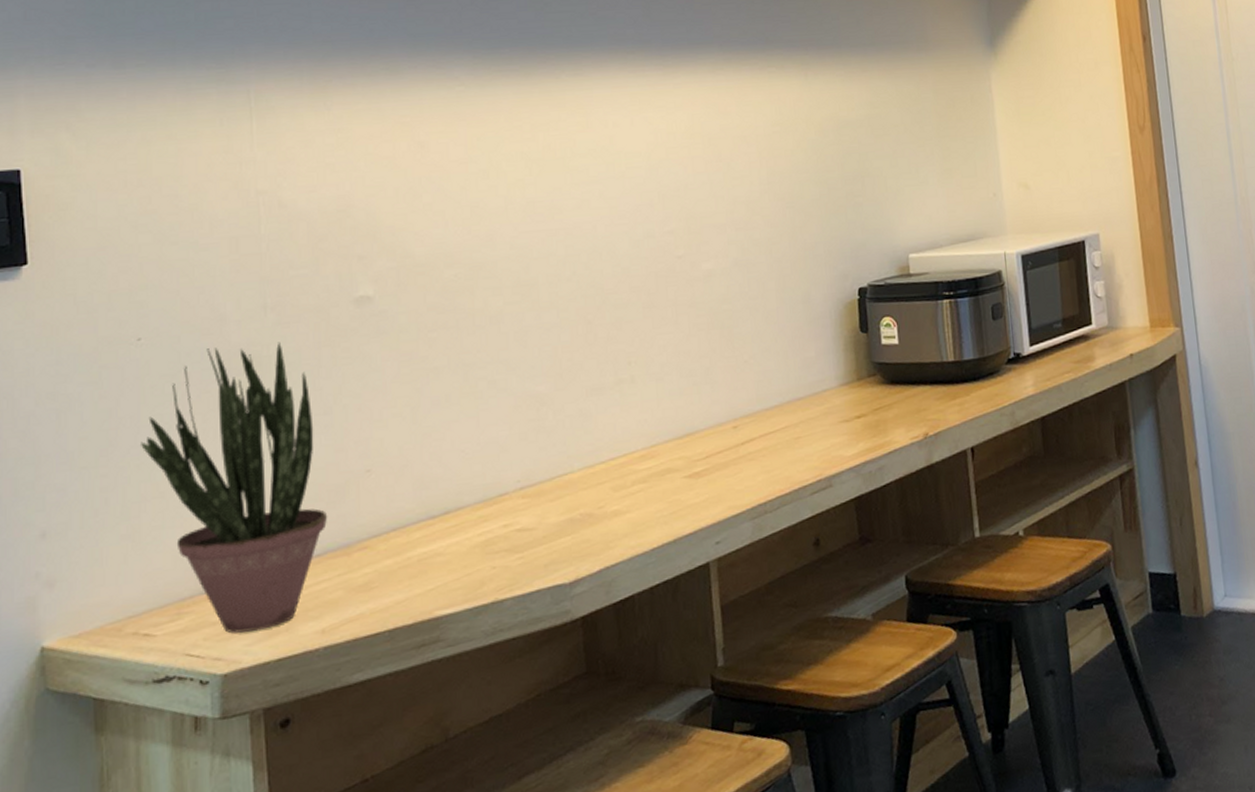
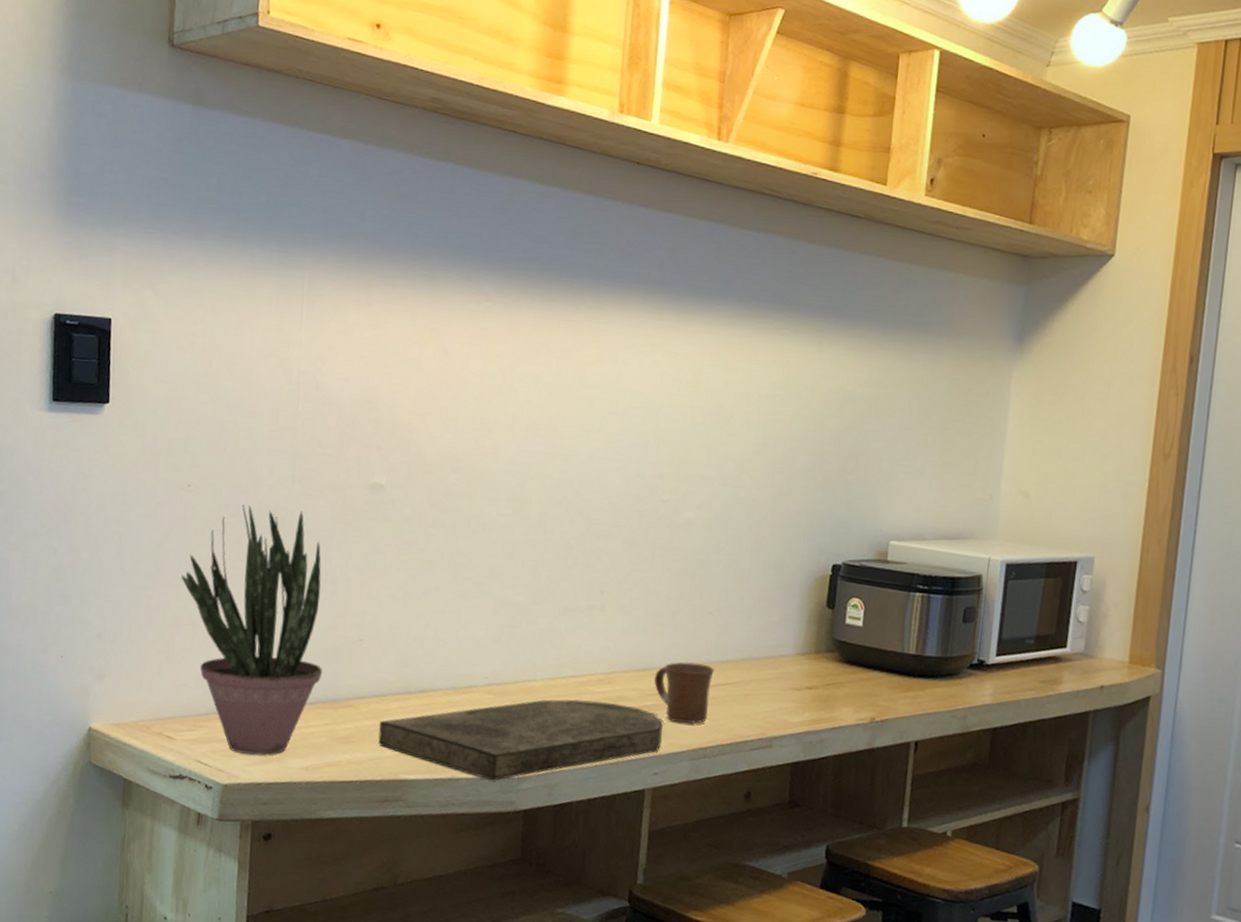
cutting board: none [402,476,718,593] -> present [378,699,663,781]
mug: none [700,415,761,484] -> present [654,662,714,724]

